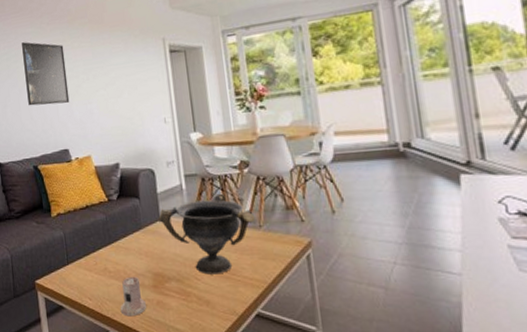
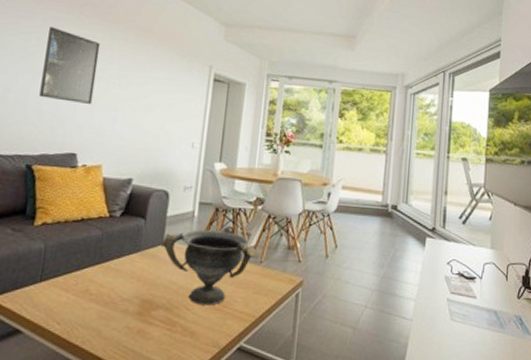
candle: present [120,276,146,317] -> none [92,301,125,345]

